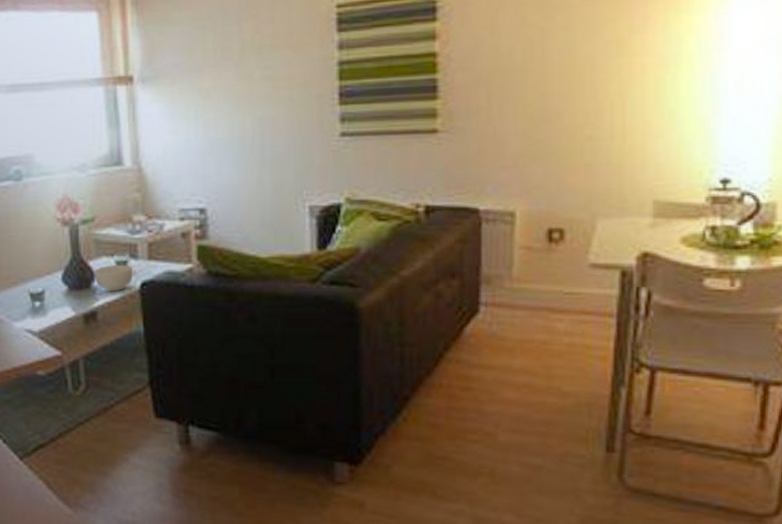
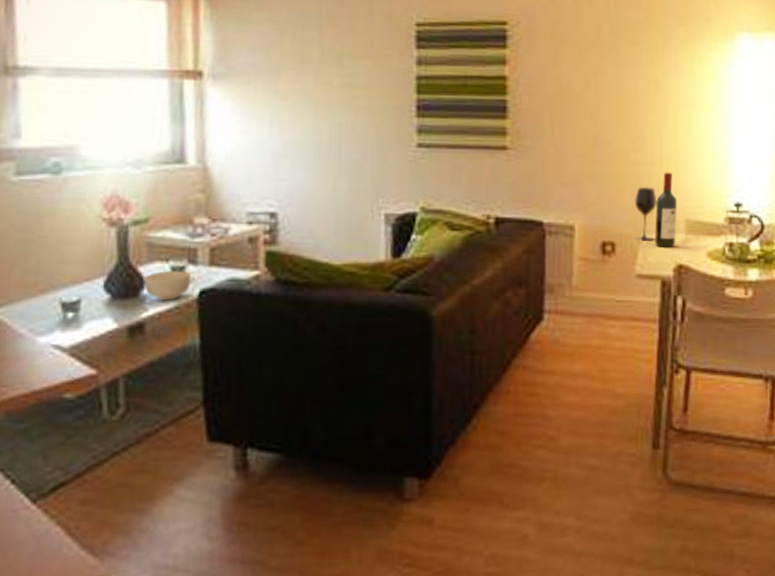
wineglass: none [587,164,616,227] -> present [633,186,657,241]
wine bottle: none [614,147,644,233] -> present [655,172,678,247]

